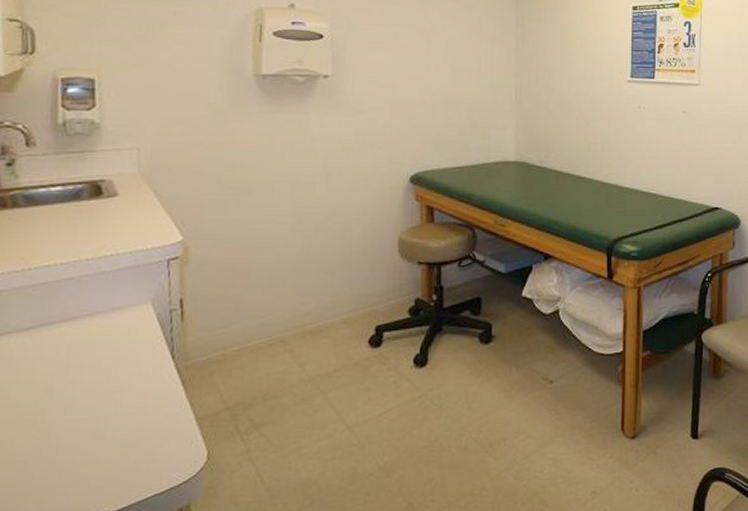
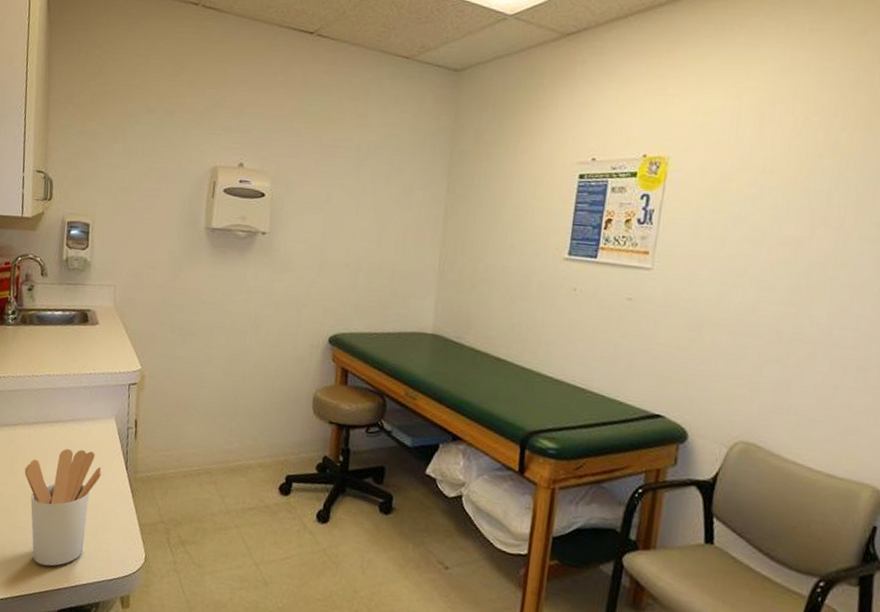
utensil holder: none [19,347,139,501] -> present [24,448,102,566]

